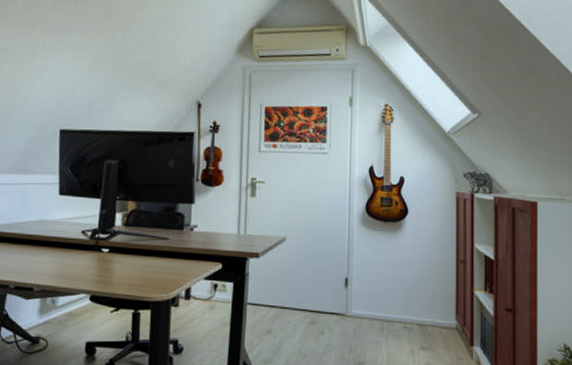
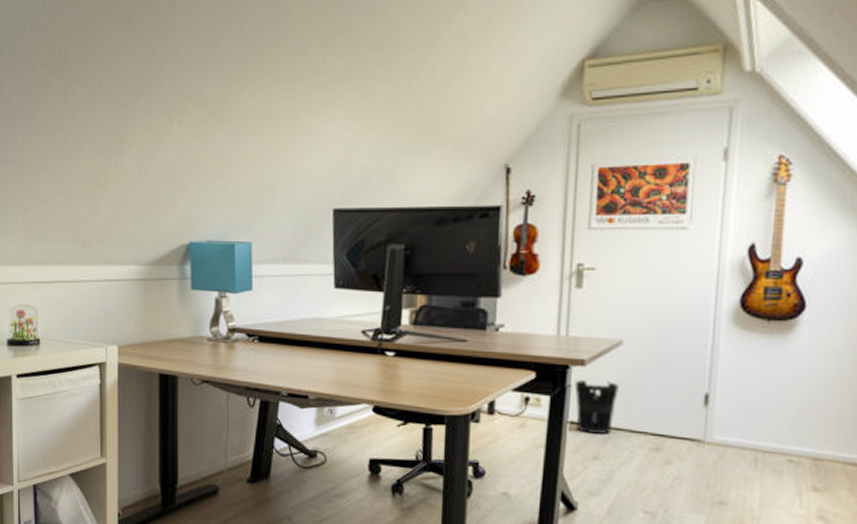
wastebasket: none [251,269,284,312] -> present [574,380,619,434]

